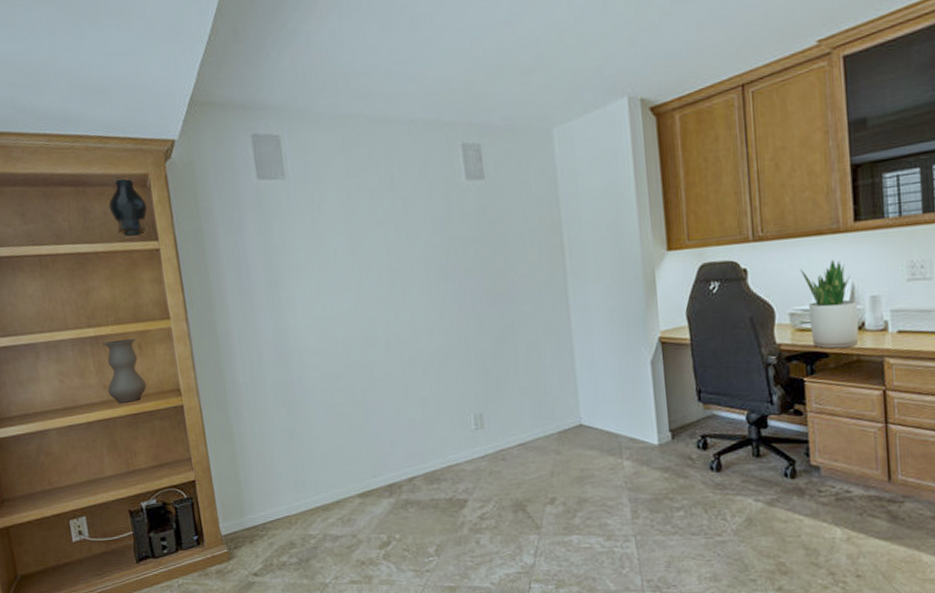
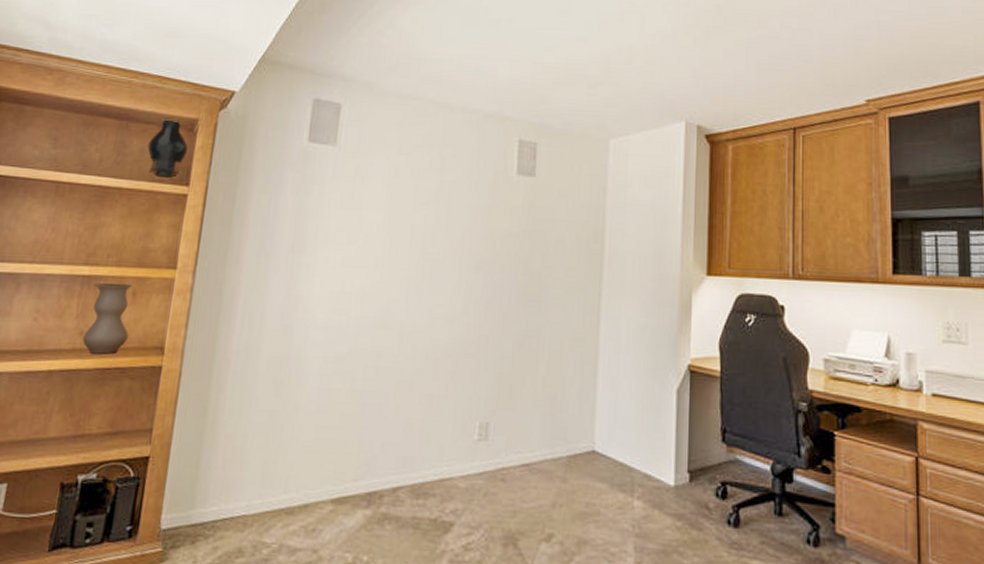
planter: present [801,260,859,349] -> none [838,310,894,405]

